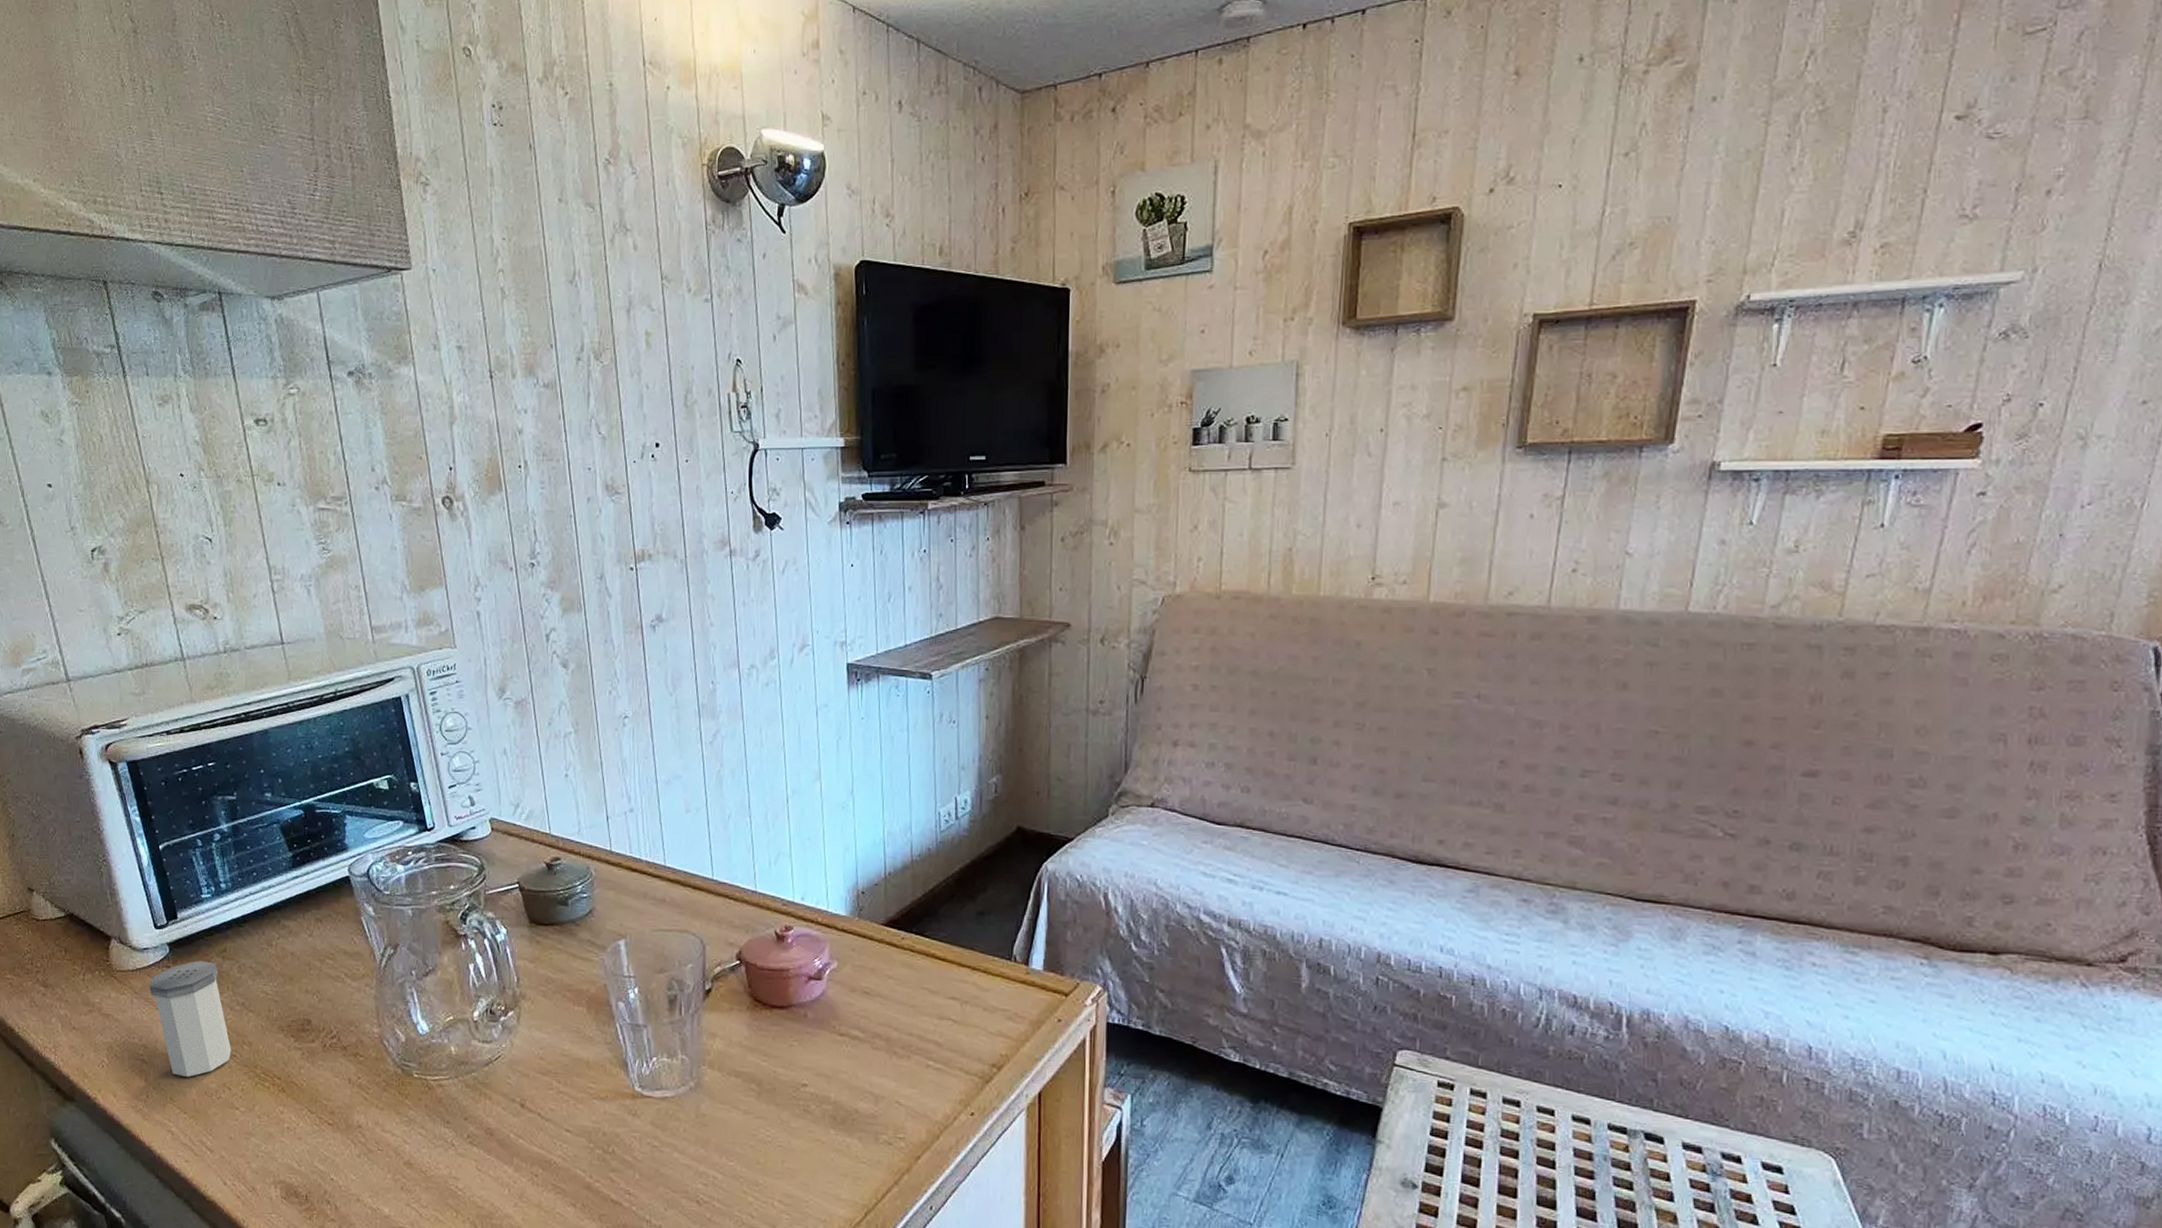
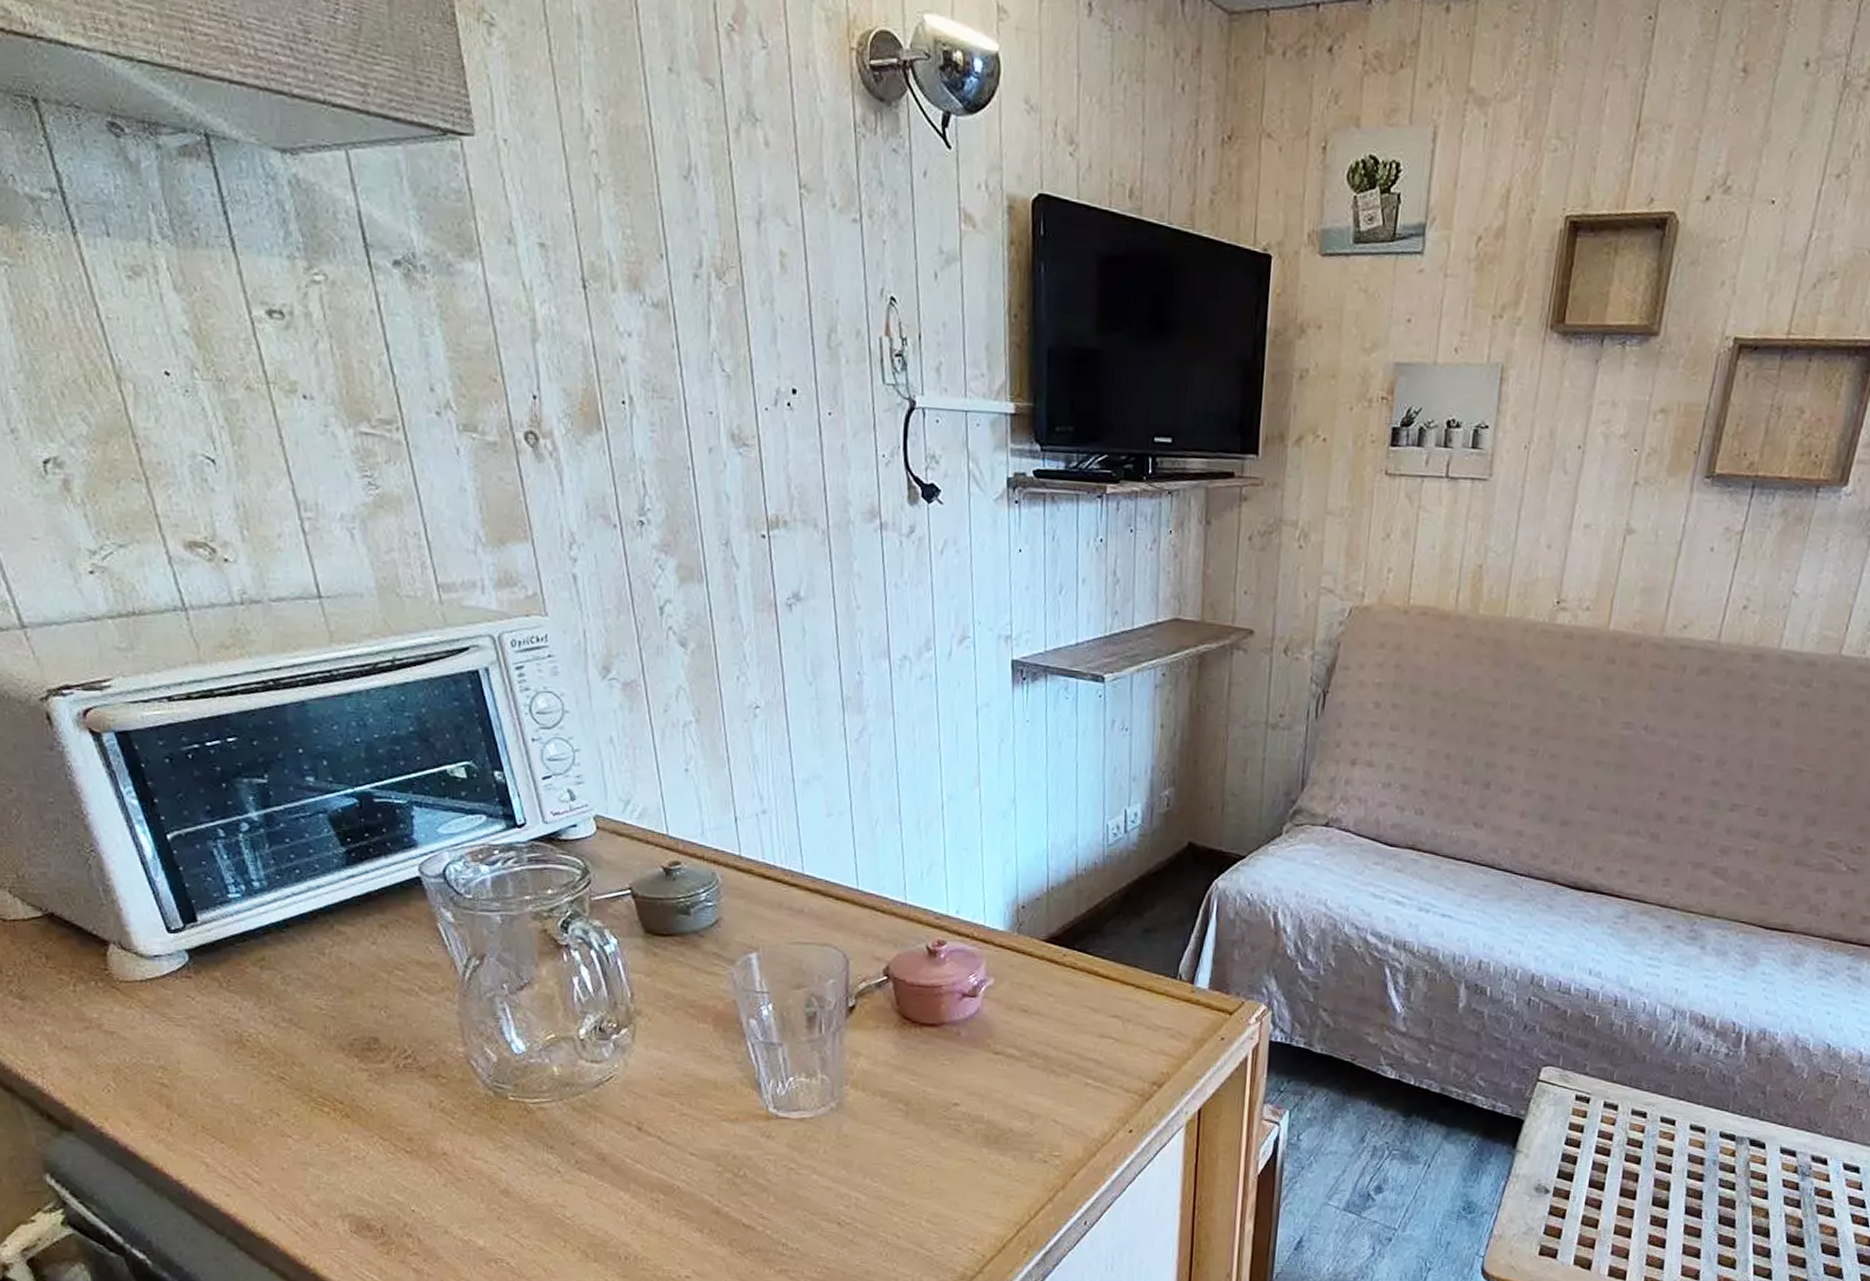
salt shaker: present [149,961,231,1077] -> none [165,970,278,1102]

